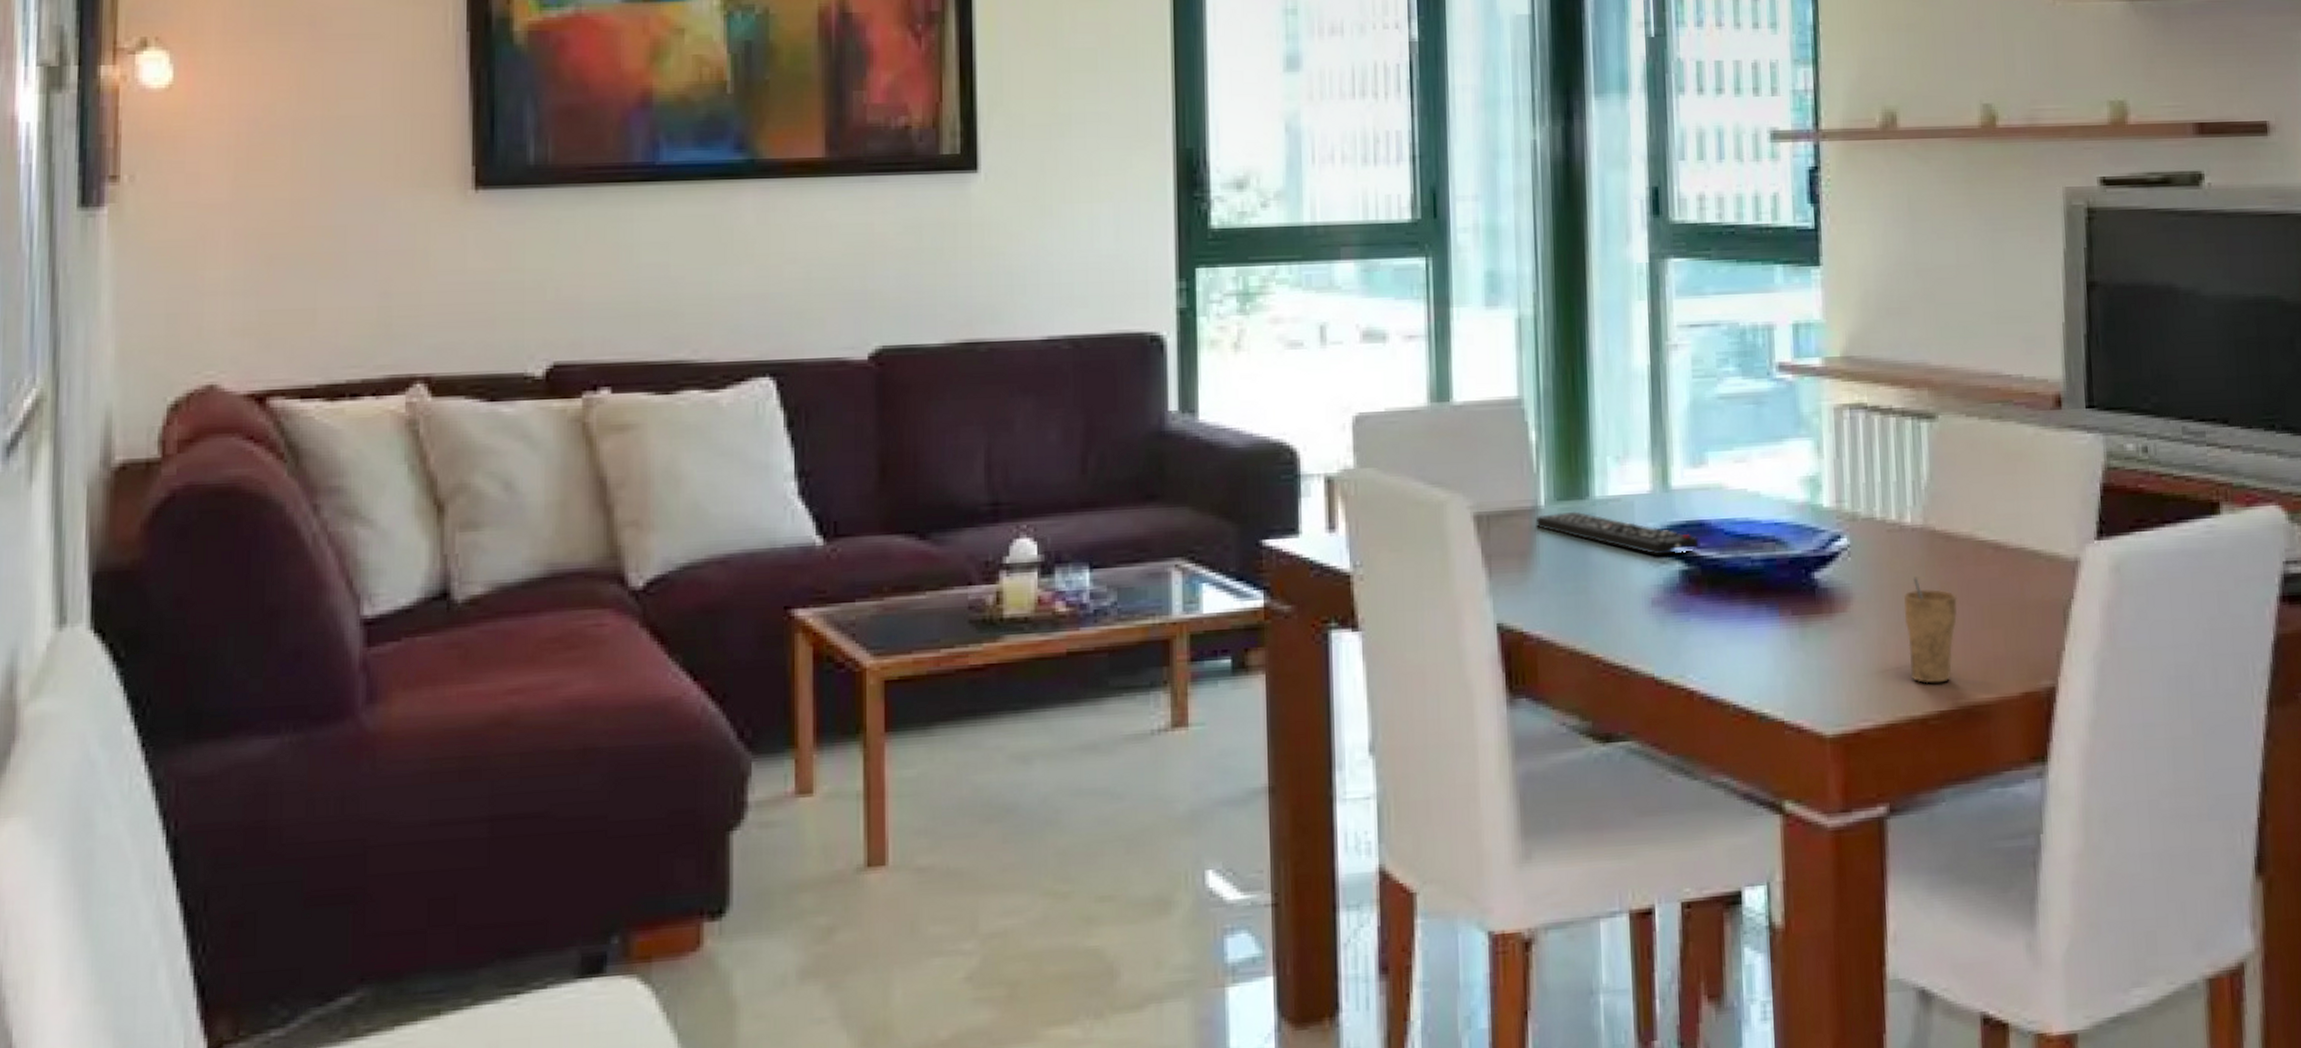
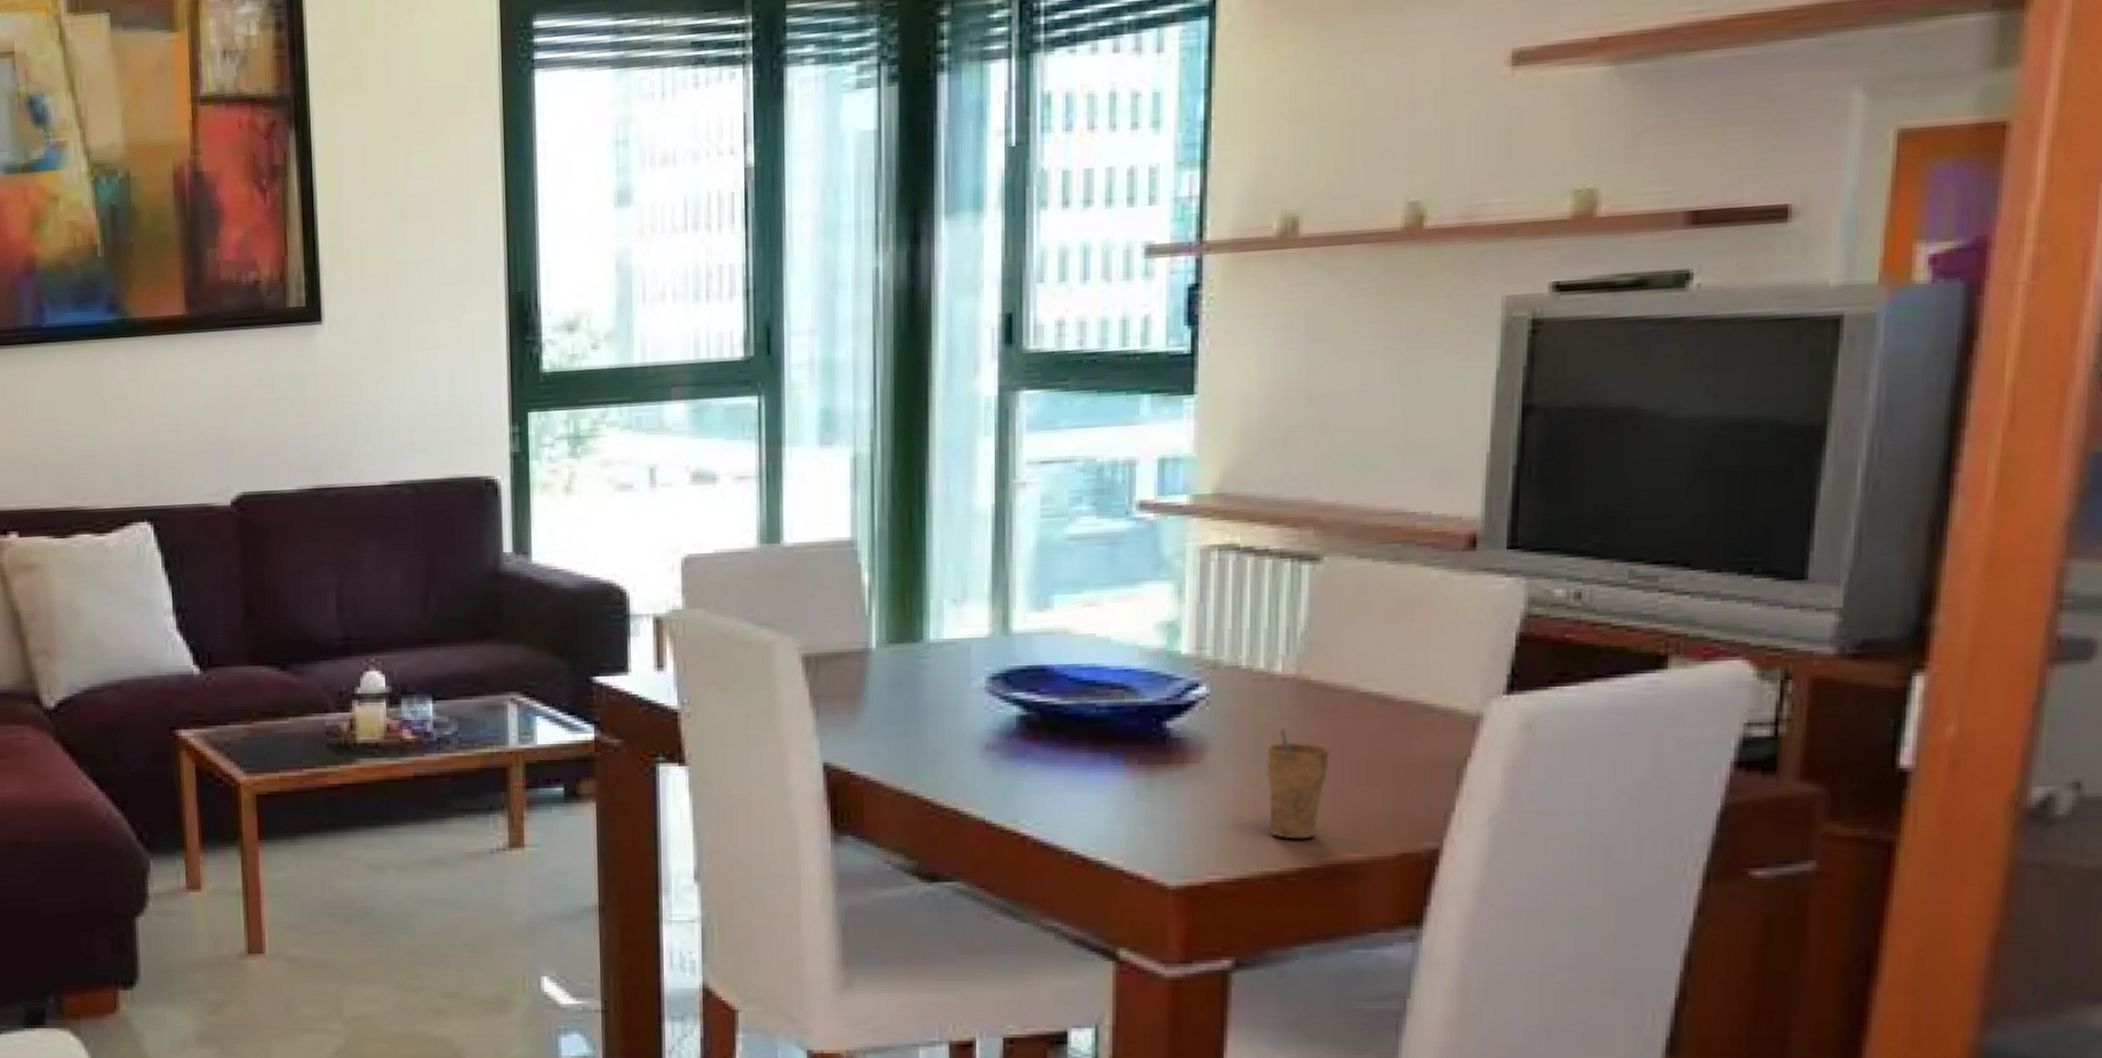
remote control: present [1535,511,1699,555] -> none [866,654,1040,700]

